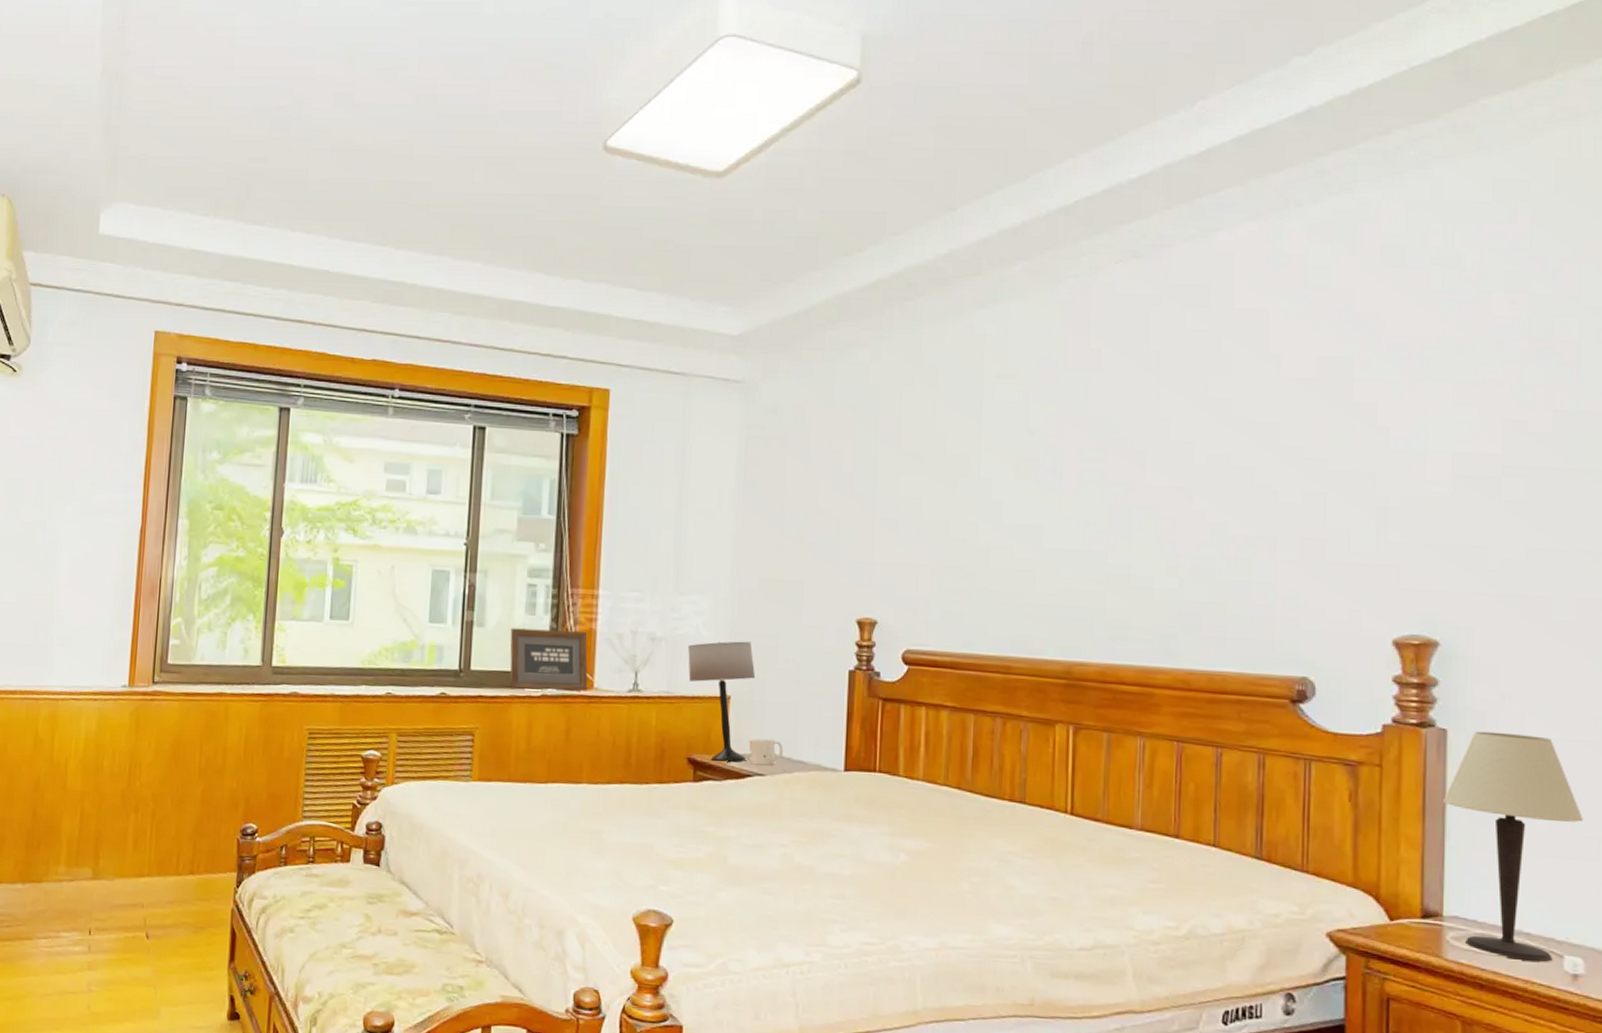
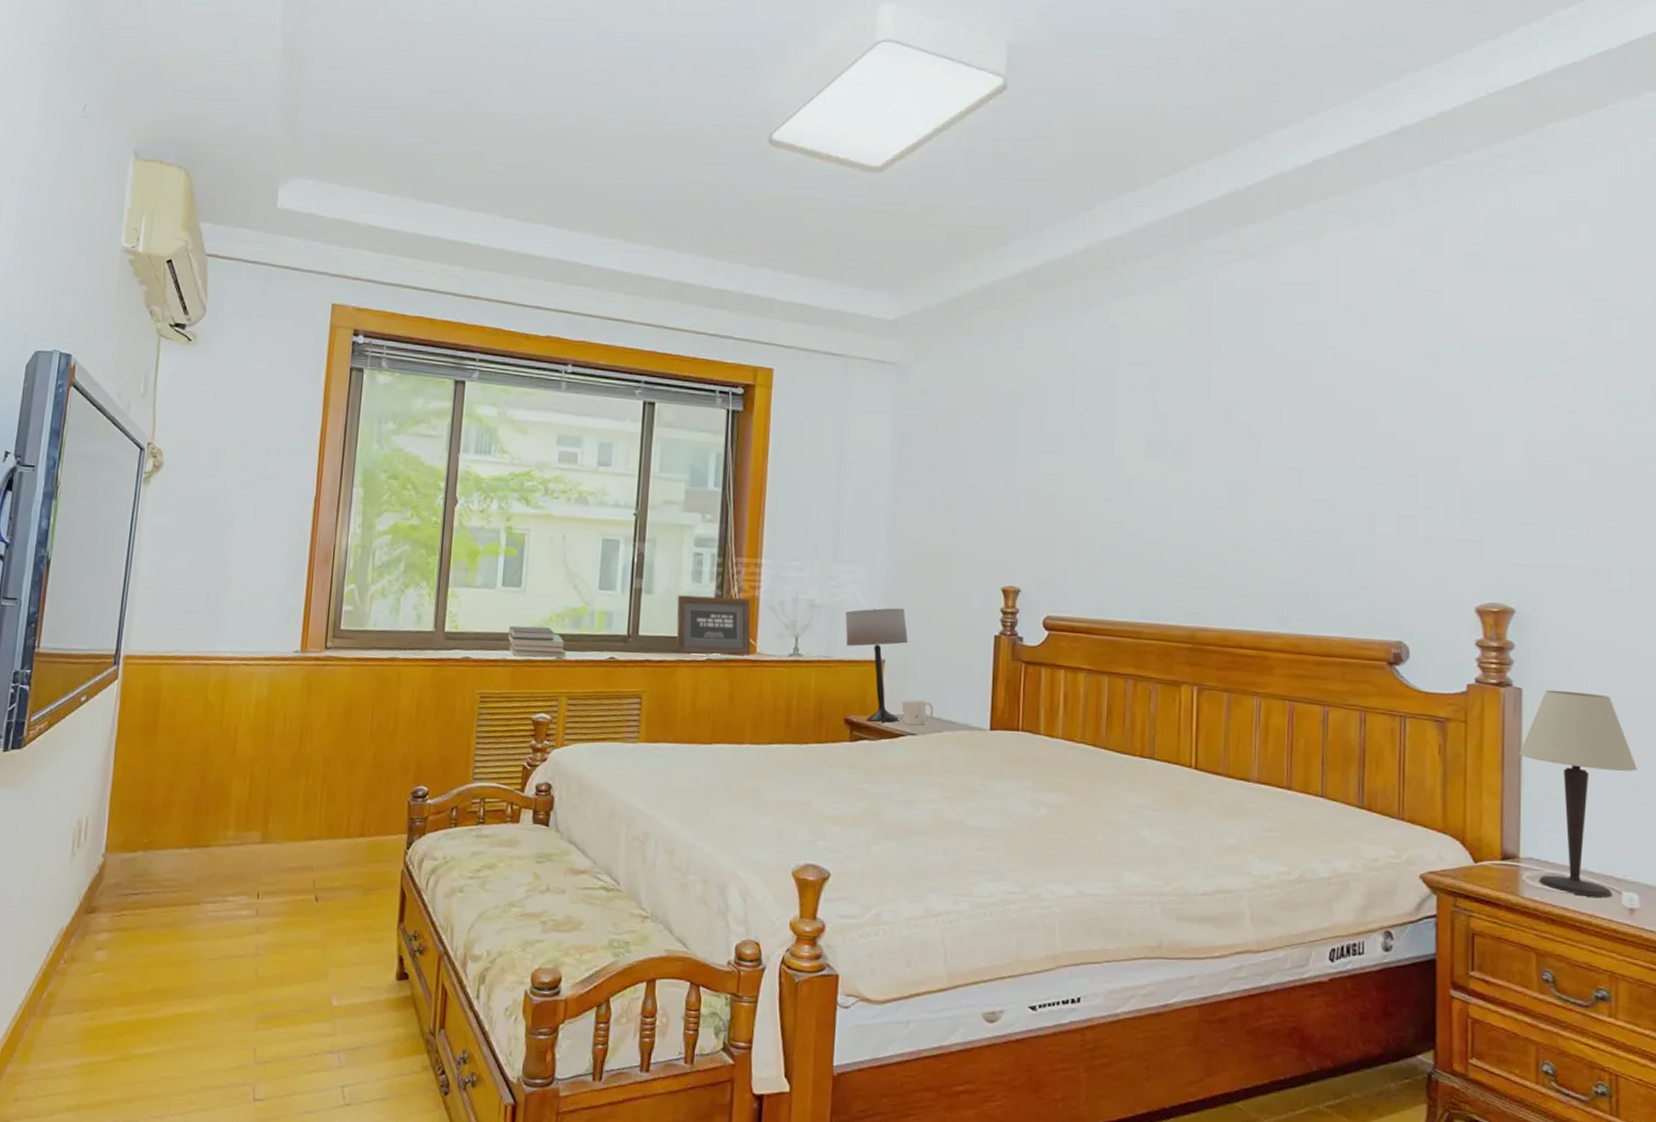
books: none [336,660,395,694] -> present [508,625,566,659]

